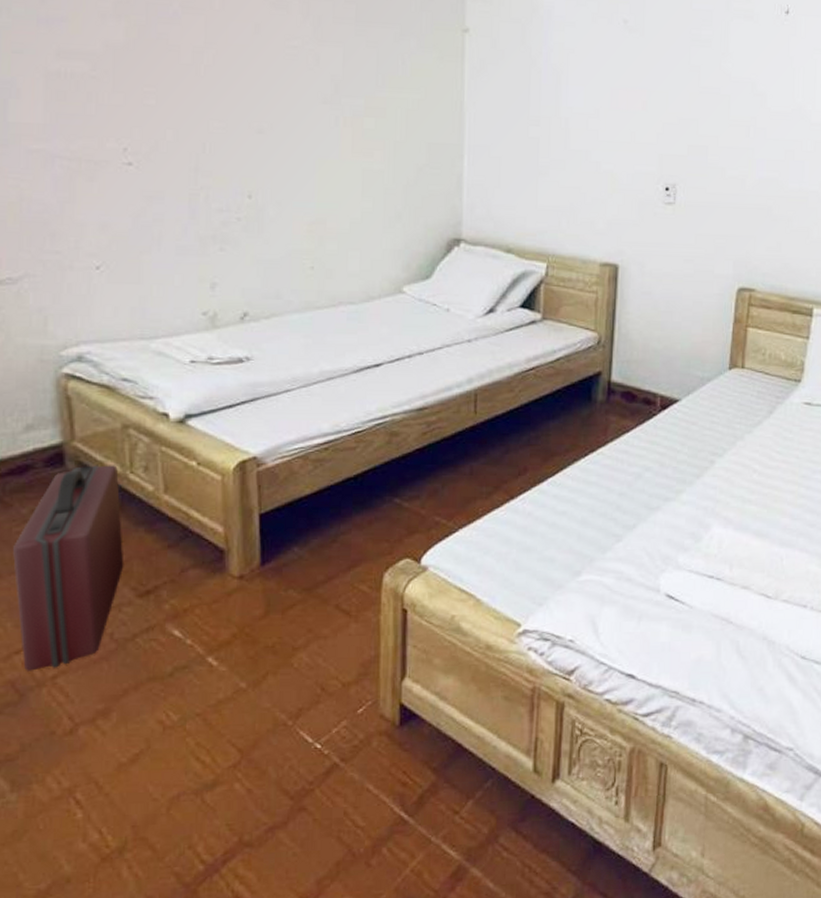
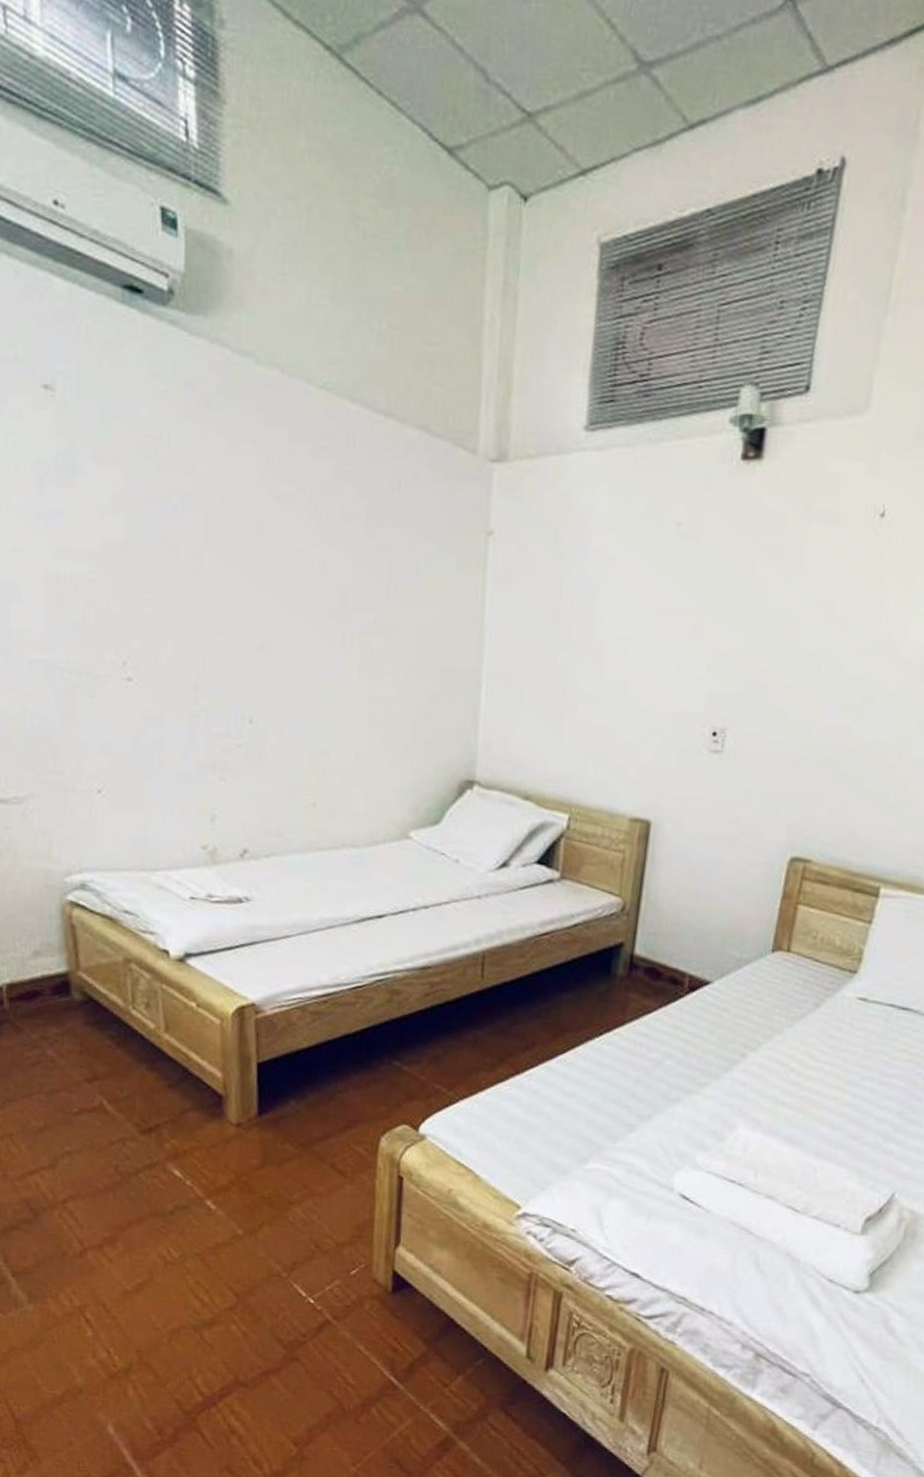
briefcase: present [13,465,124,671] -> none [25,997,128,1193]

